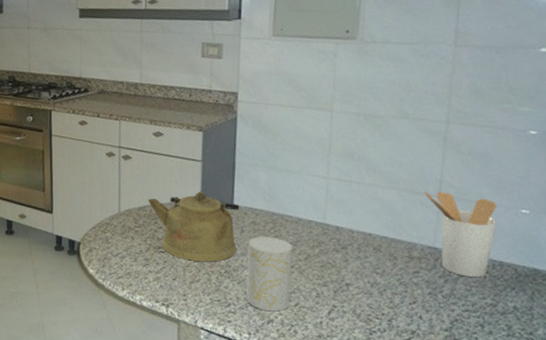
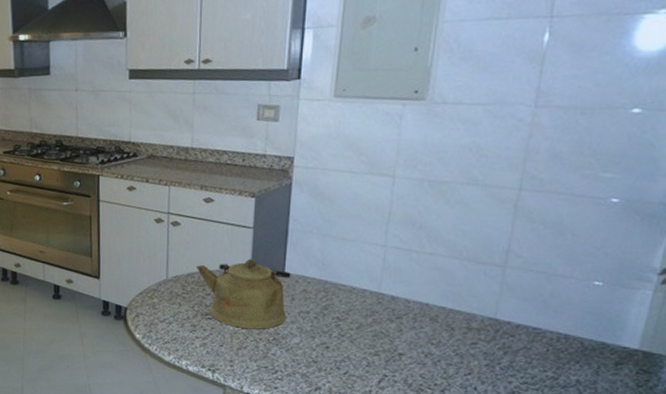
cup: present [246,237,293,312] -> none [294,305,345,379]
utensil holder: present [423,190,497,278] -> none [488,260,567,351]

